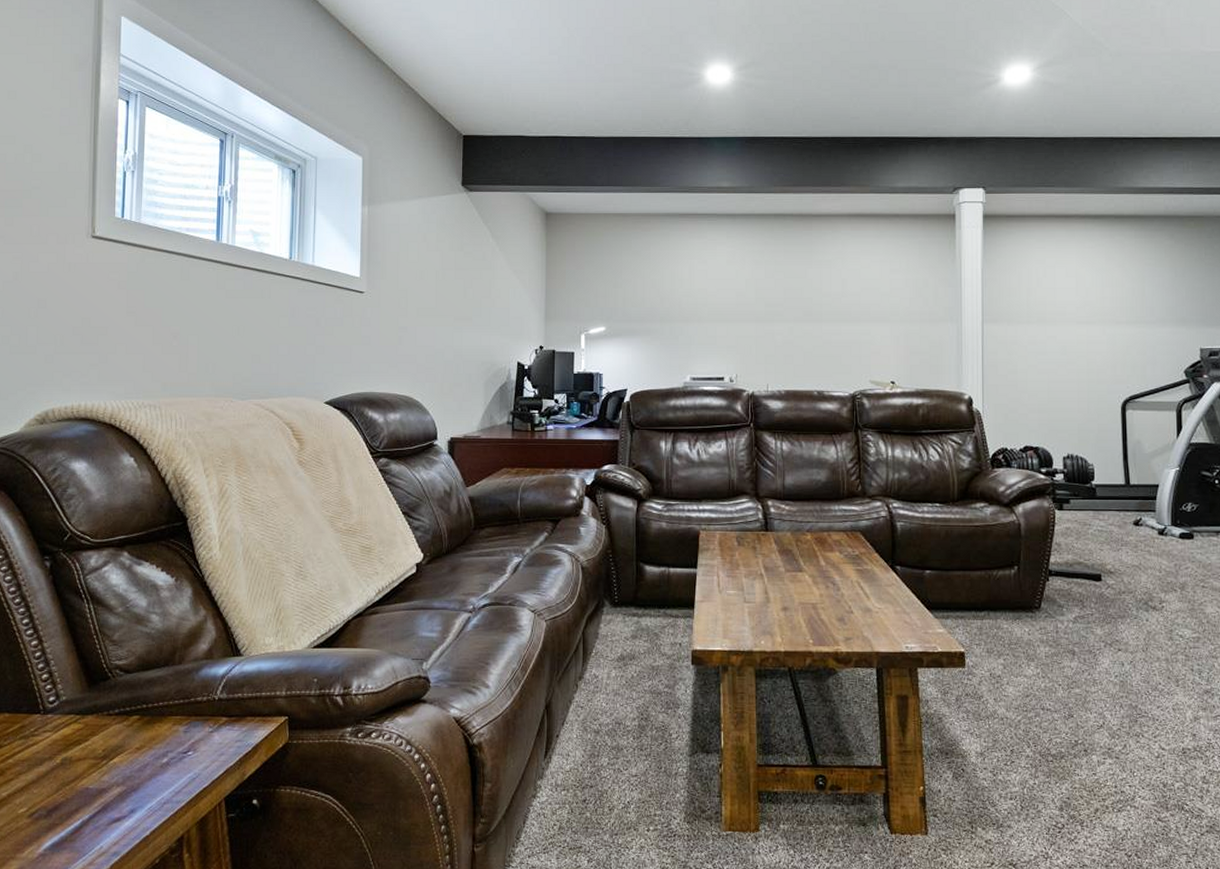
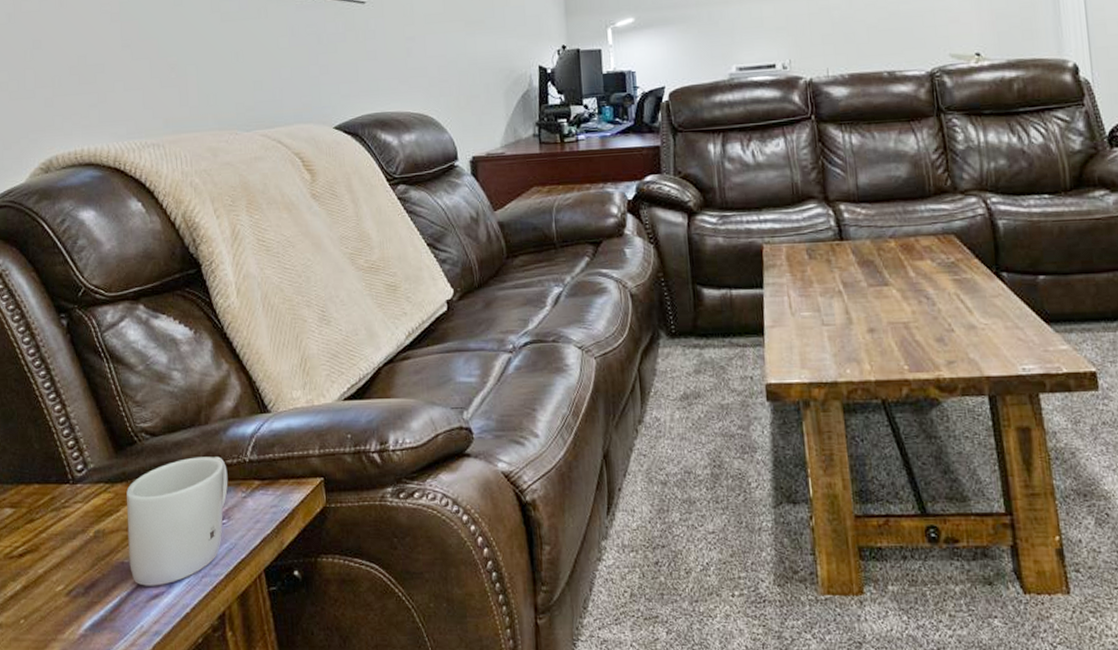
mug: none [94,693,197,811] -> present [126,456,228,586]

